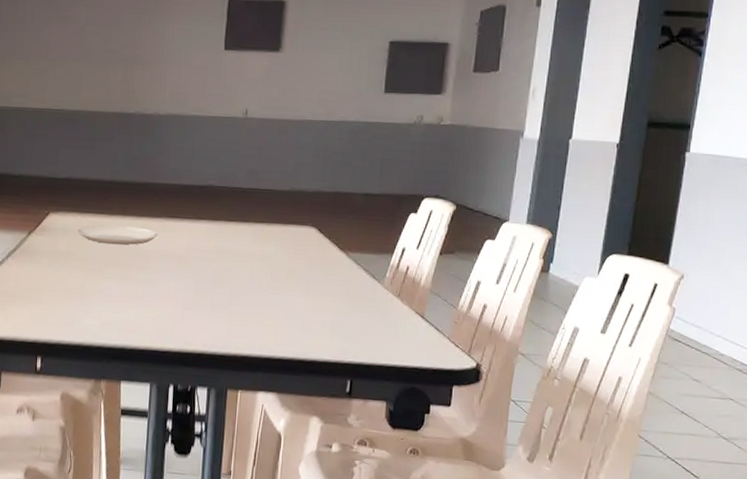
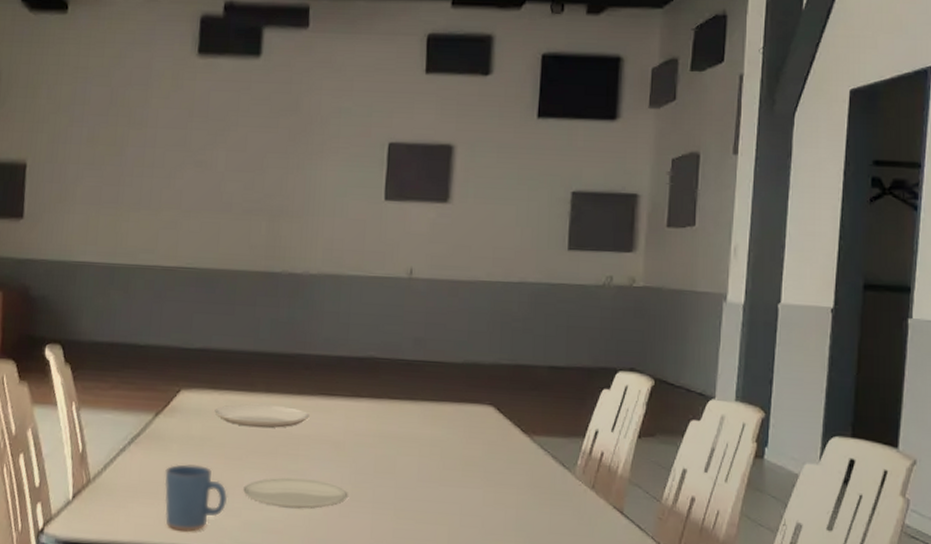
mug: none [36,274,90,329] -> present [164,464,228,531]
plate: none [102,285,190,312] -> present [243,477,348,509]

